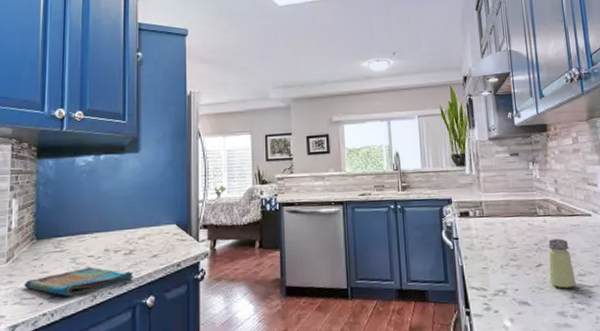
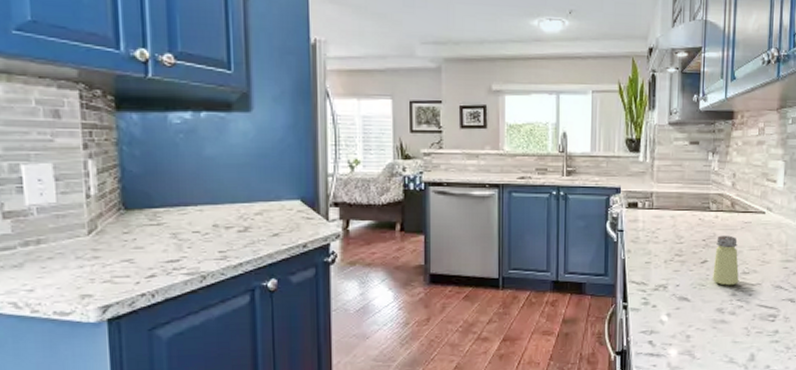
dish towel: present [24,267,135,297] -> none [114,244,252,277]

